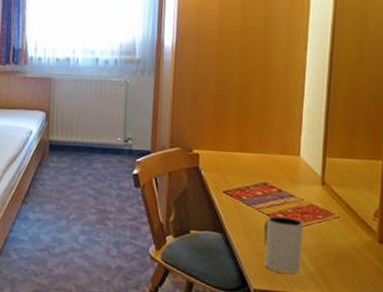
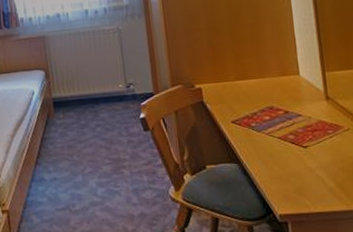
mug: present [264,216,304,274] -> none [278,137,320,194]

